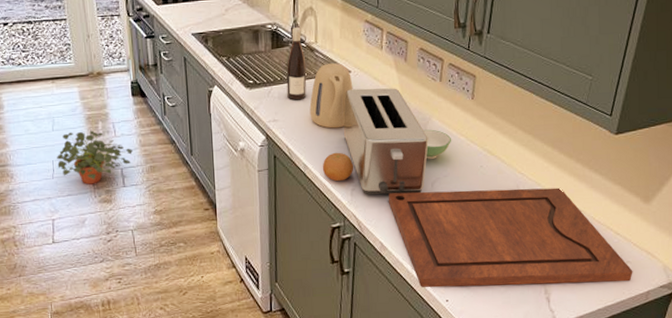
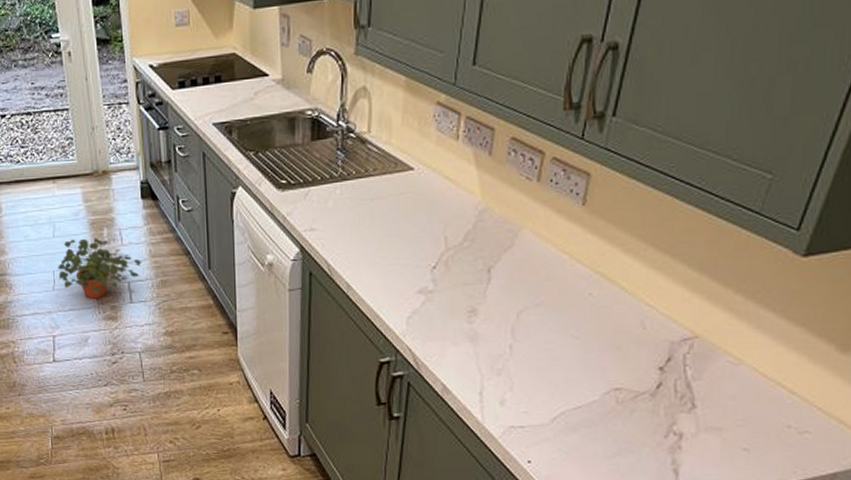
bottle: present [286,27,307,100] -> none [328,113,355,205]
kettle: present [309,63,353,129] -> none [357,158,416,241]
fruit: present [322,152,354,182] -> none [370,270,412,307]
toaster: present [343,88,429,195] -> none [400,190,516,325]
cutting board: present [388,187,633,288] -> none [455,323,813,458]
bowl: present [423,129,451,159] -> none [509,244,549,282]

